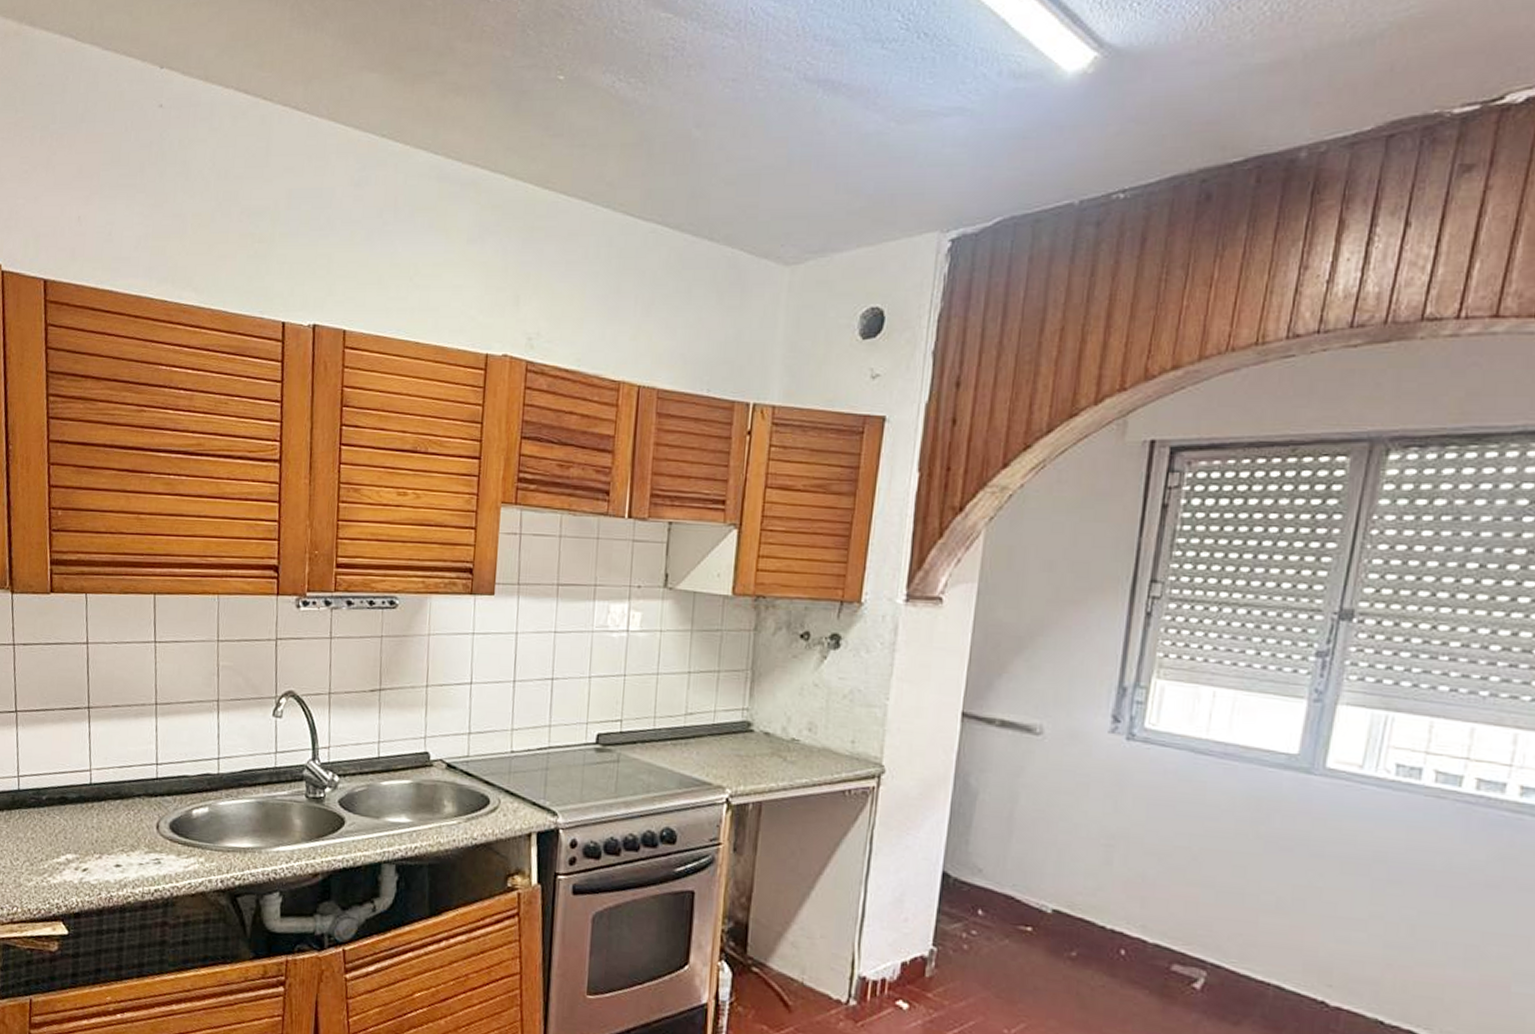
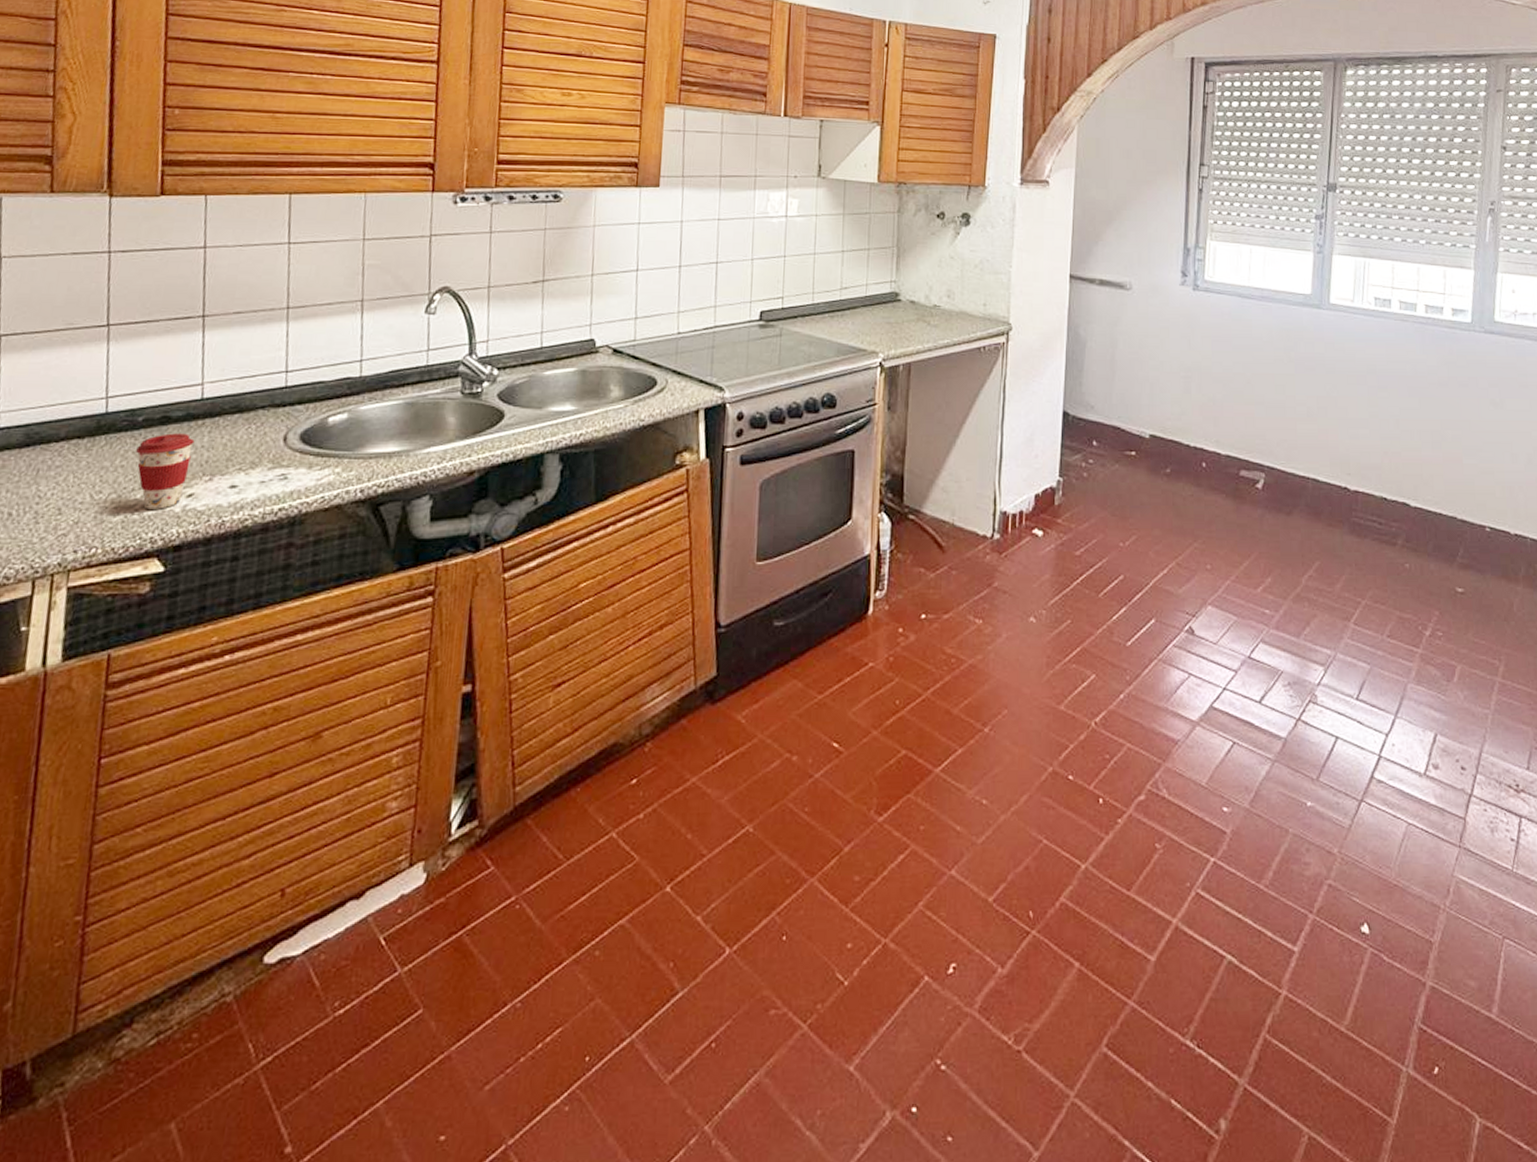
coffee cup: none [42,812,87,880] -> present [136,433,195,509]

